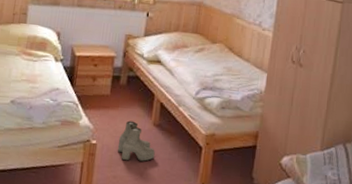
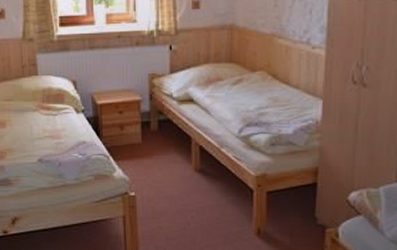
boots: present [117,120,155,162] -> none [158,168,201,211]

